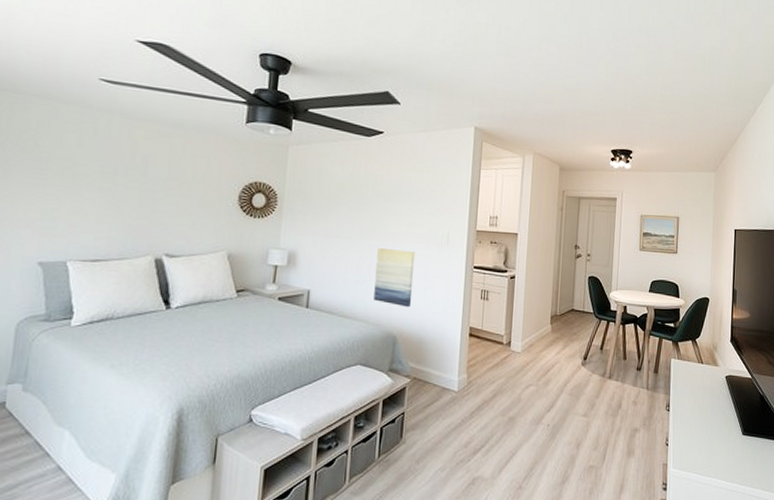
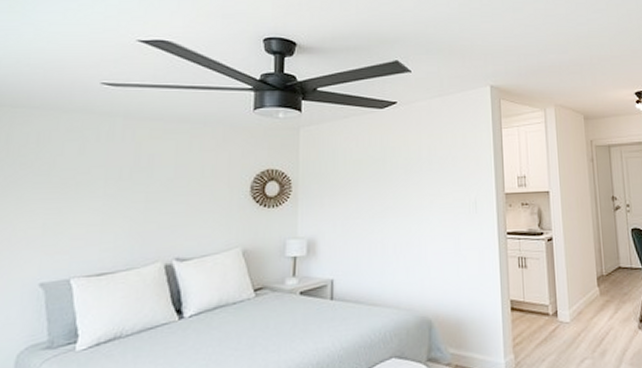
wall art: present [374,248,416,308] -> none [402,223,445,287]

